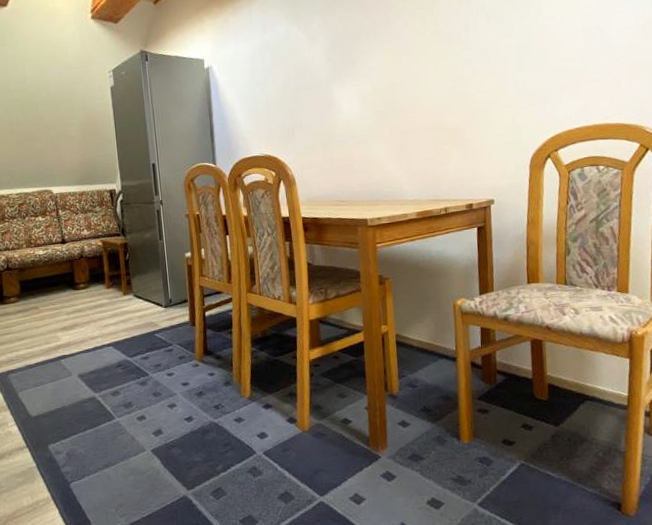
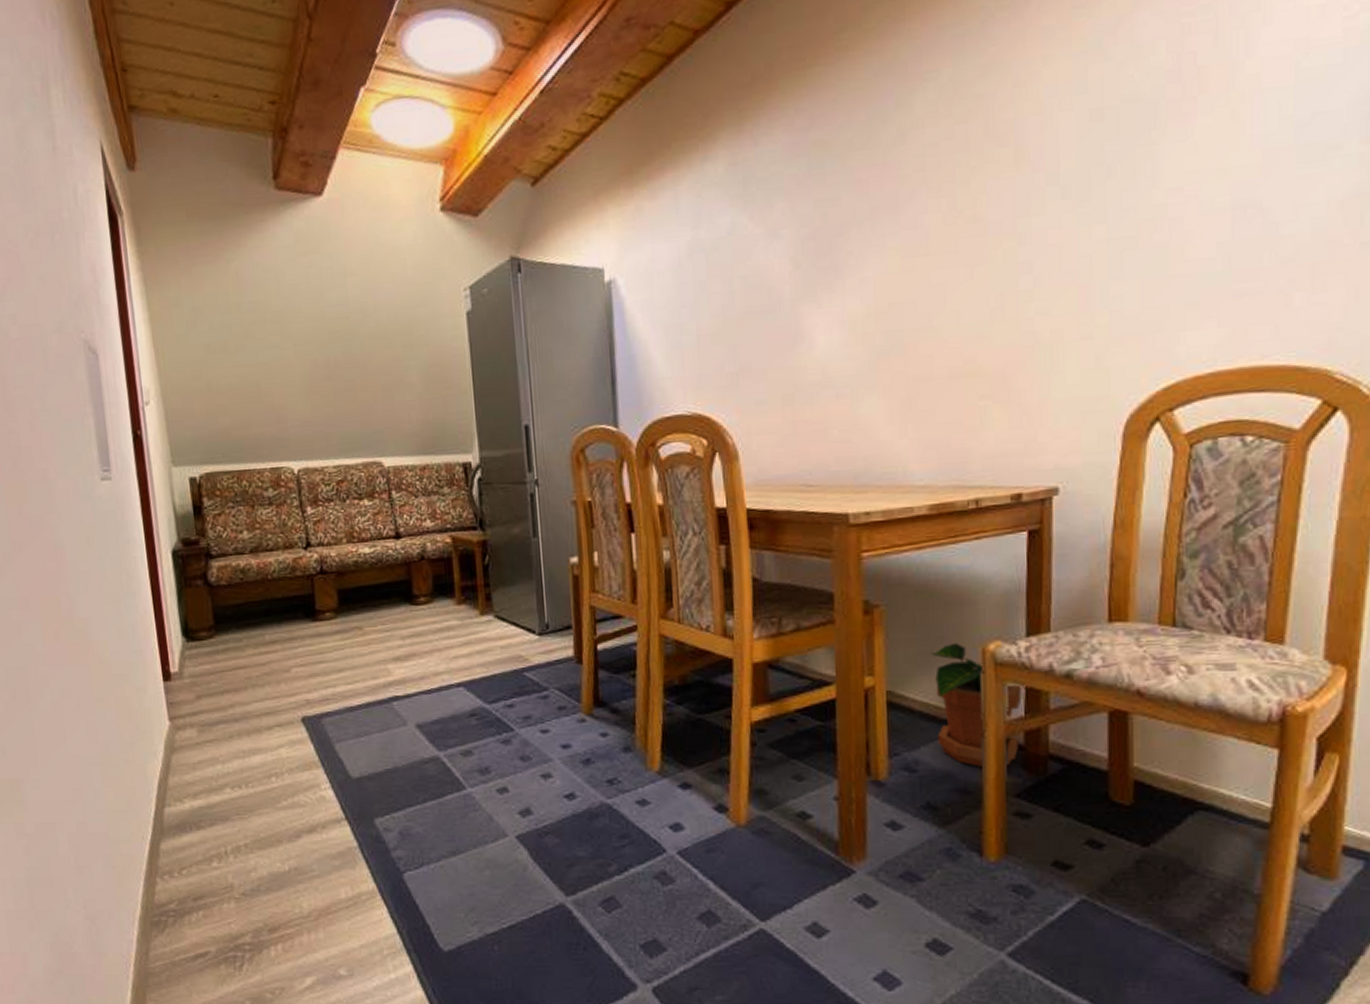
potted plant: none [422,300,485,382] -> present [931,642,1033,768]

